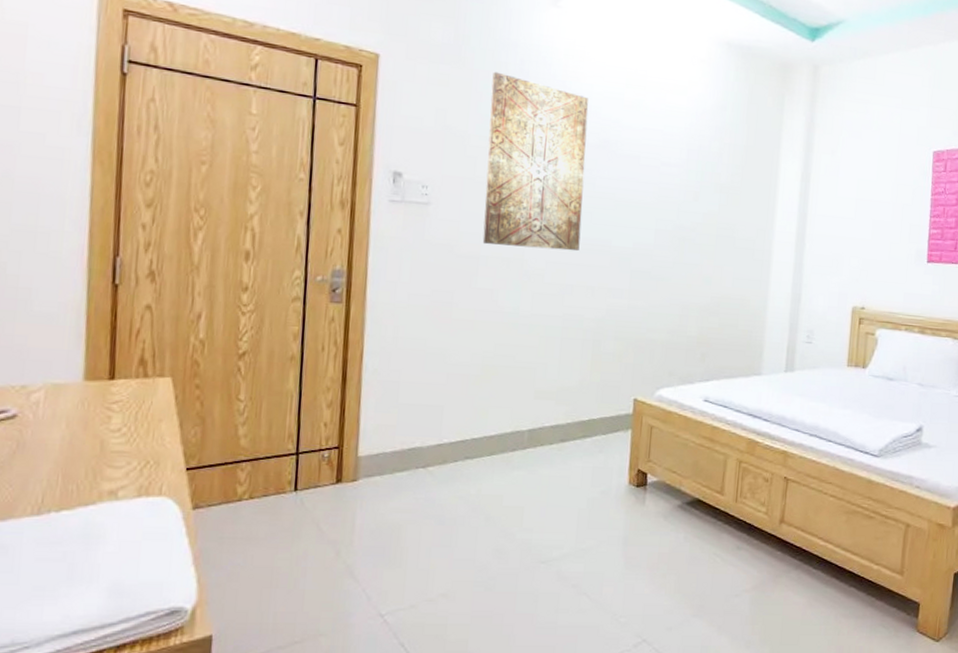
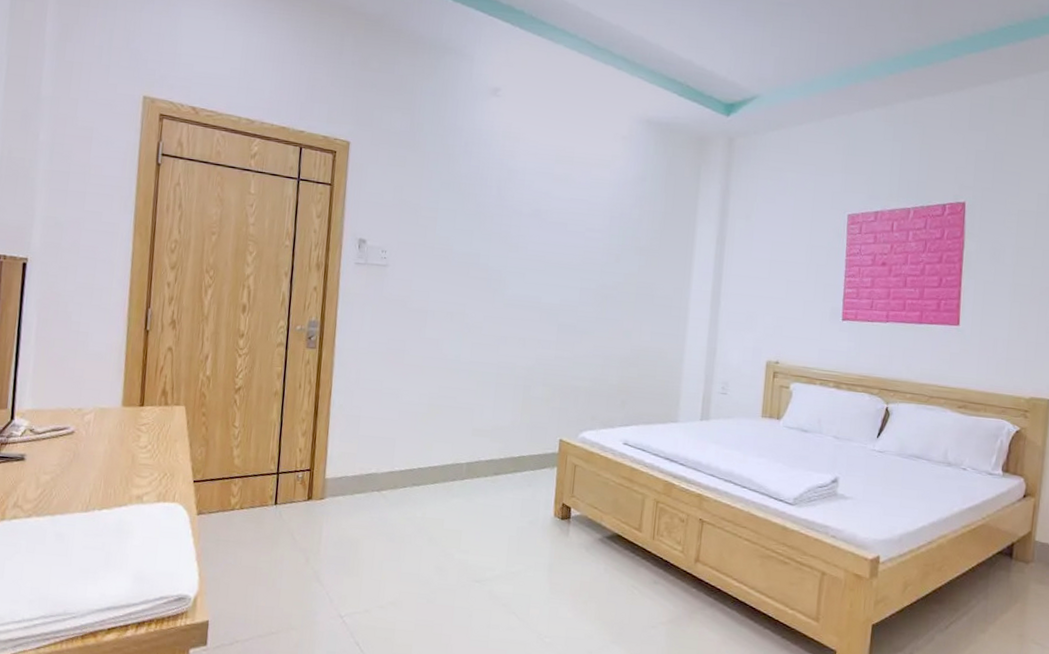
wall art: present [482,71,589,251] -> none [430,153,523,307]

